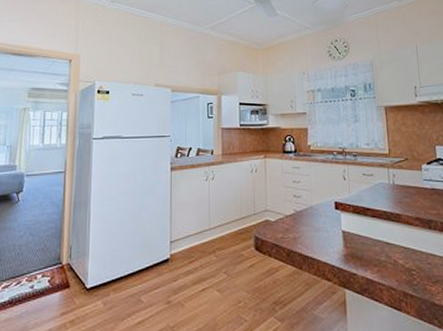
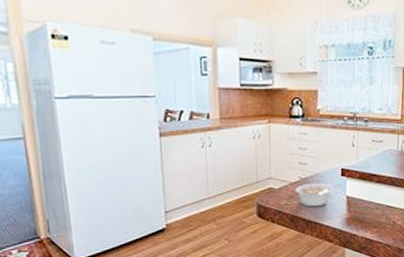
legume: none [290,217,336,242] -> present [295,183,341,207]

